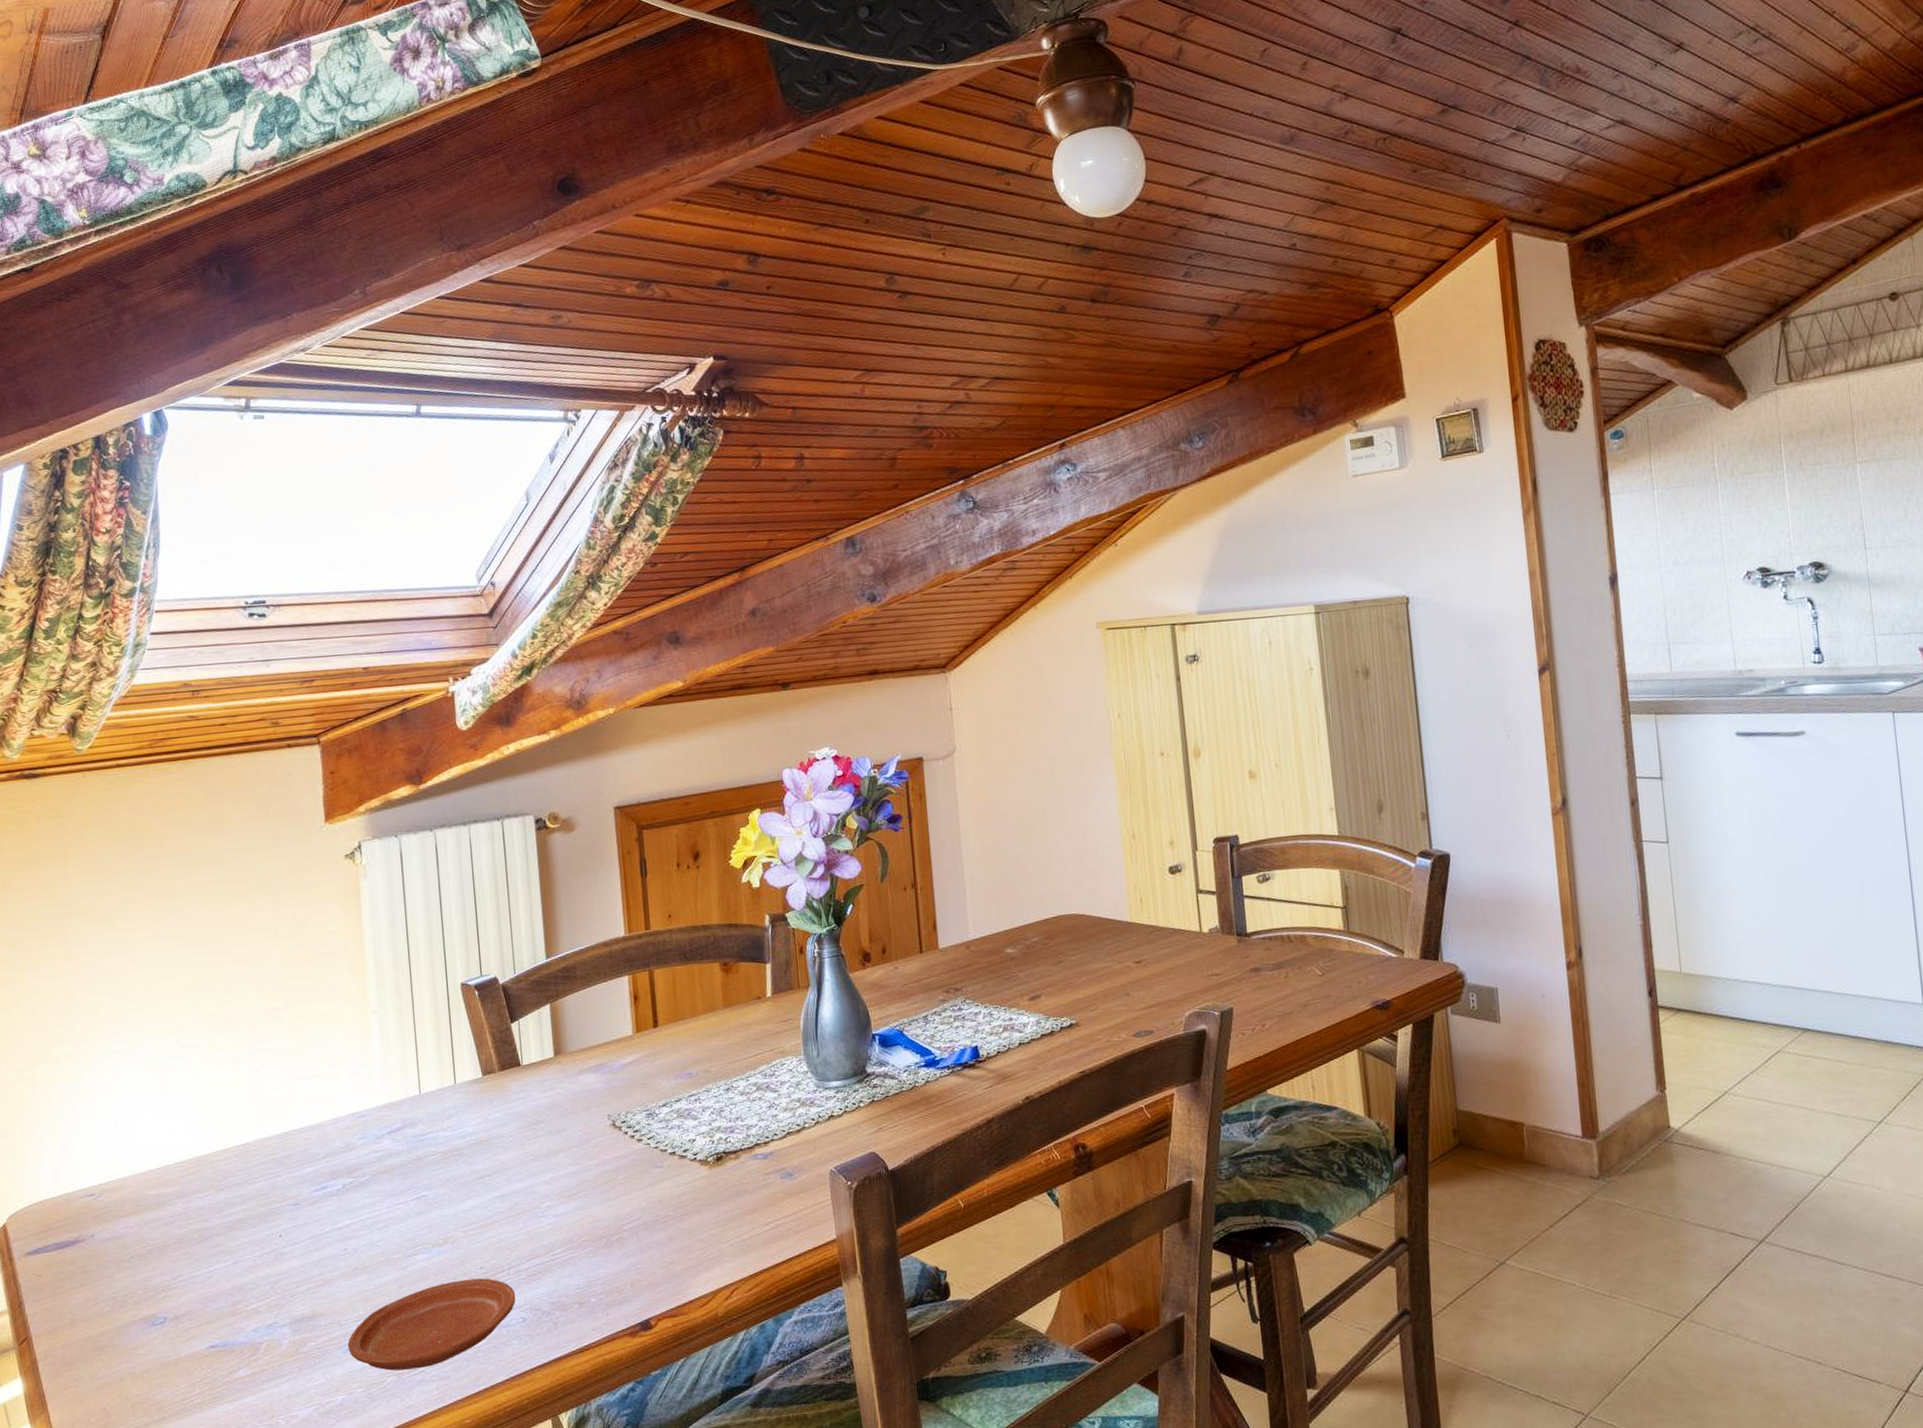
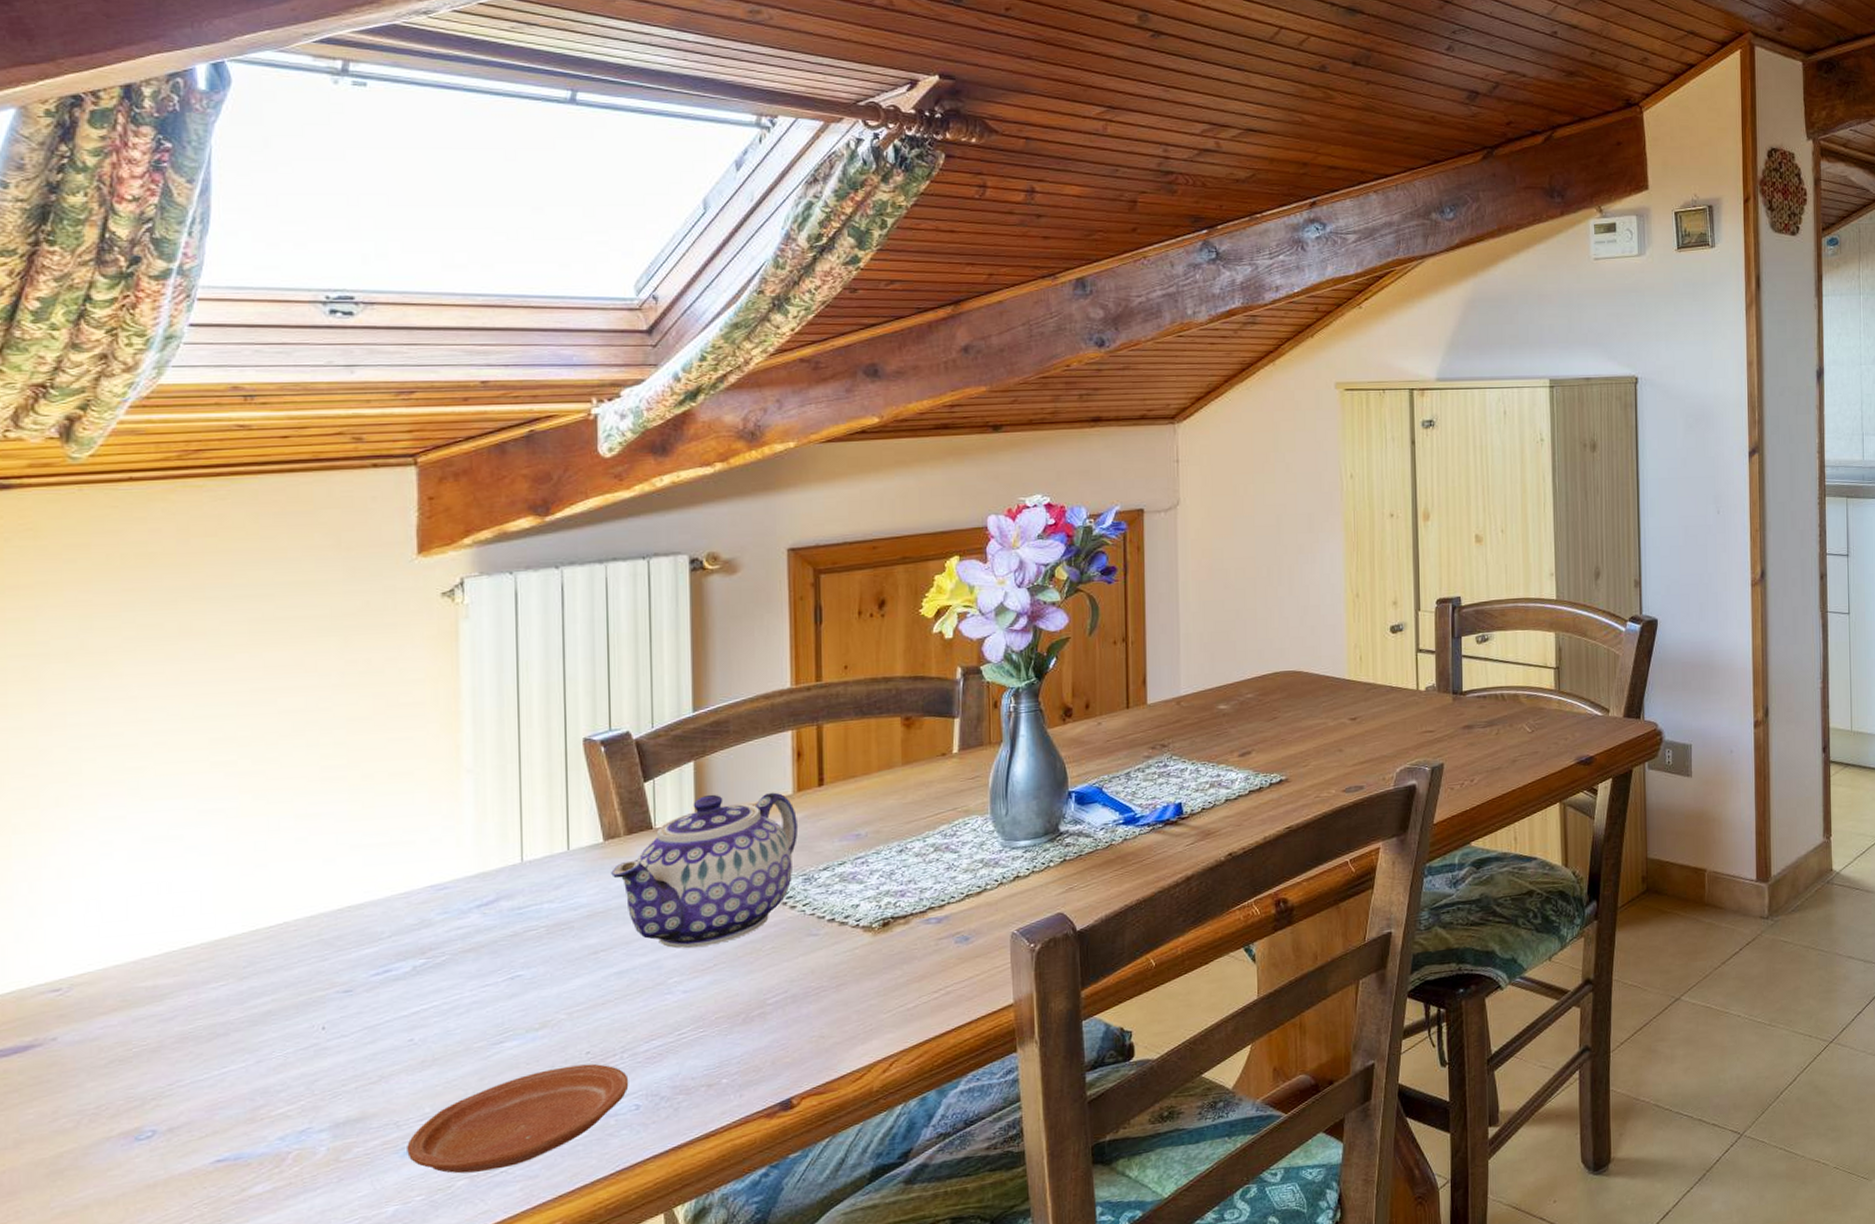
teapot: none [490,1033,640,1176] -> present [611,792,799,949]

